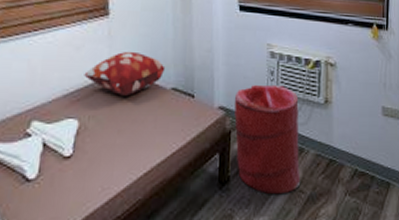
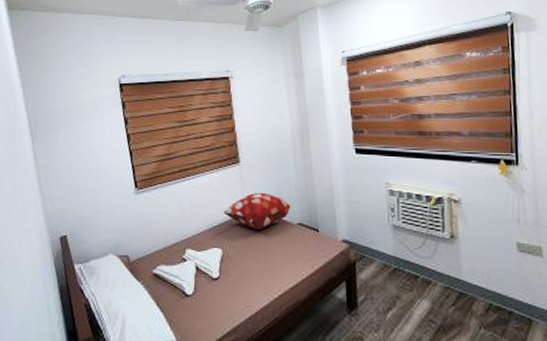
laundry hamper: present [234,84,301,195] -> none [356,220,430,323]

